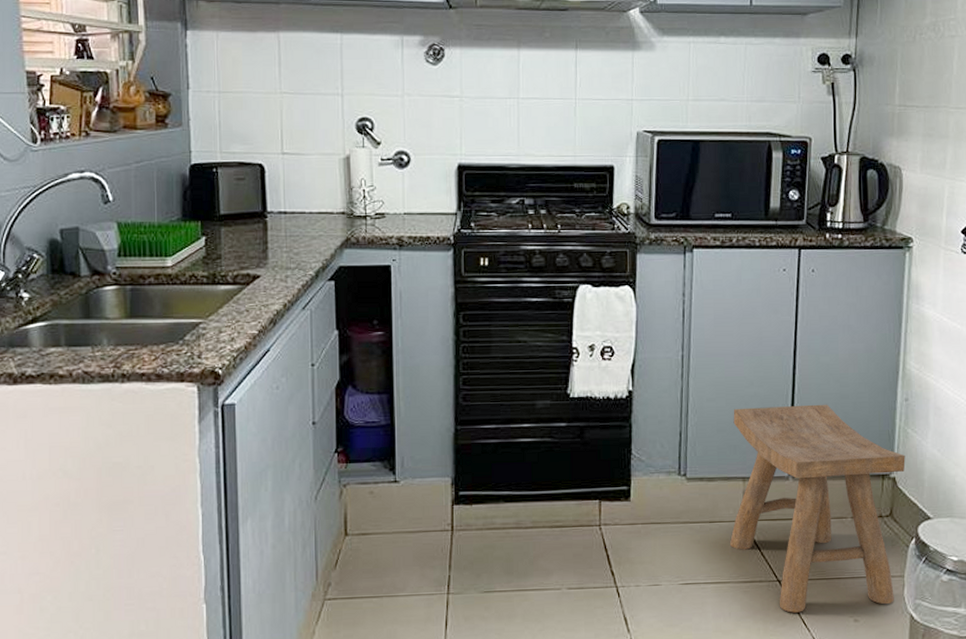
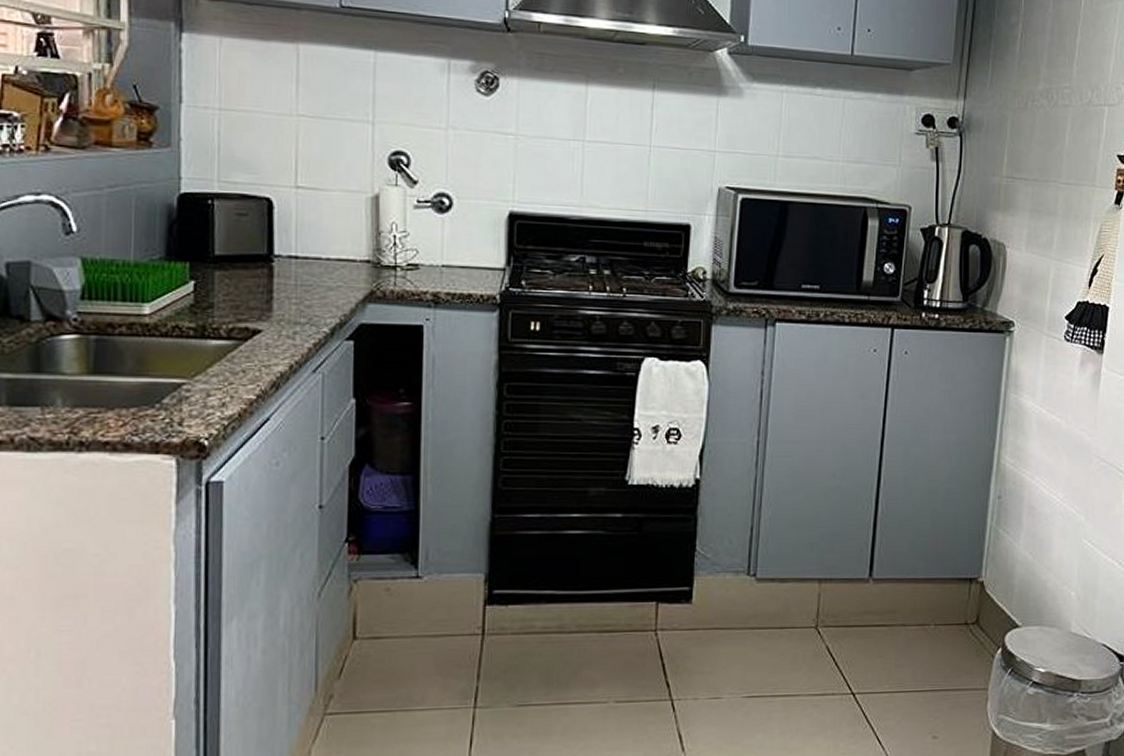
stool: present [729,404,906,613] -> none [800,500,995,729]

